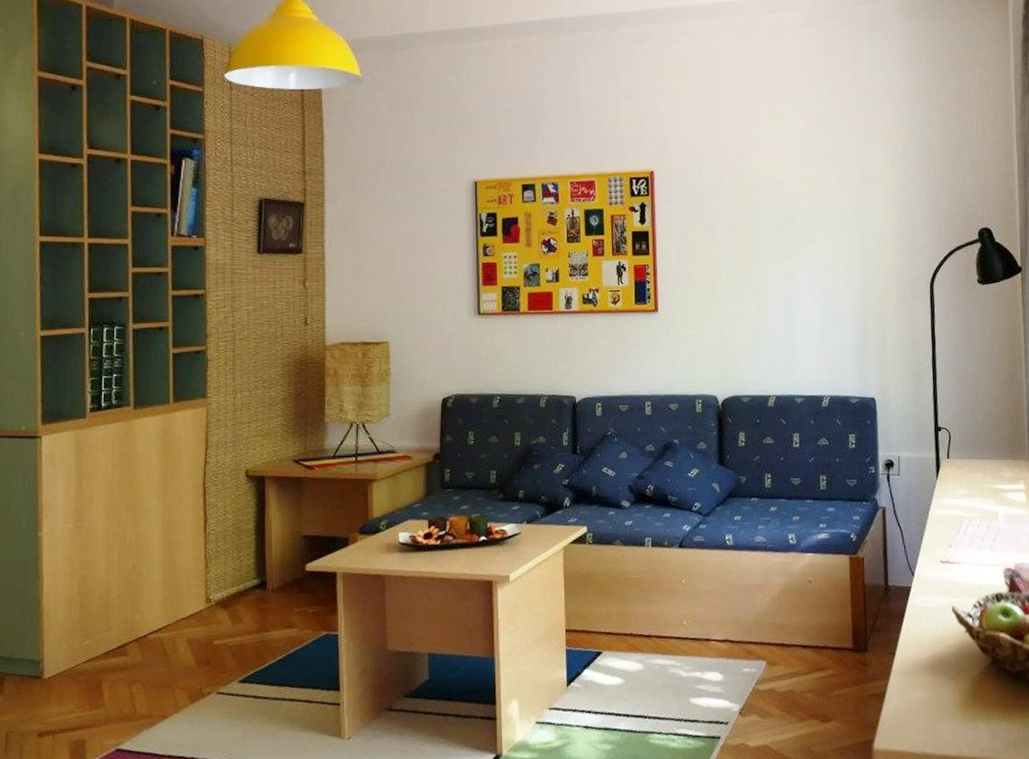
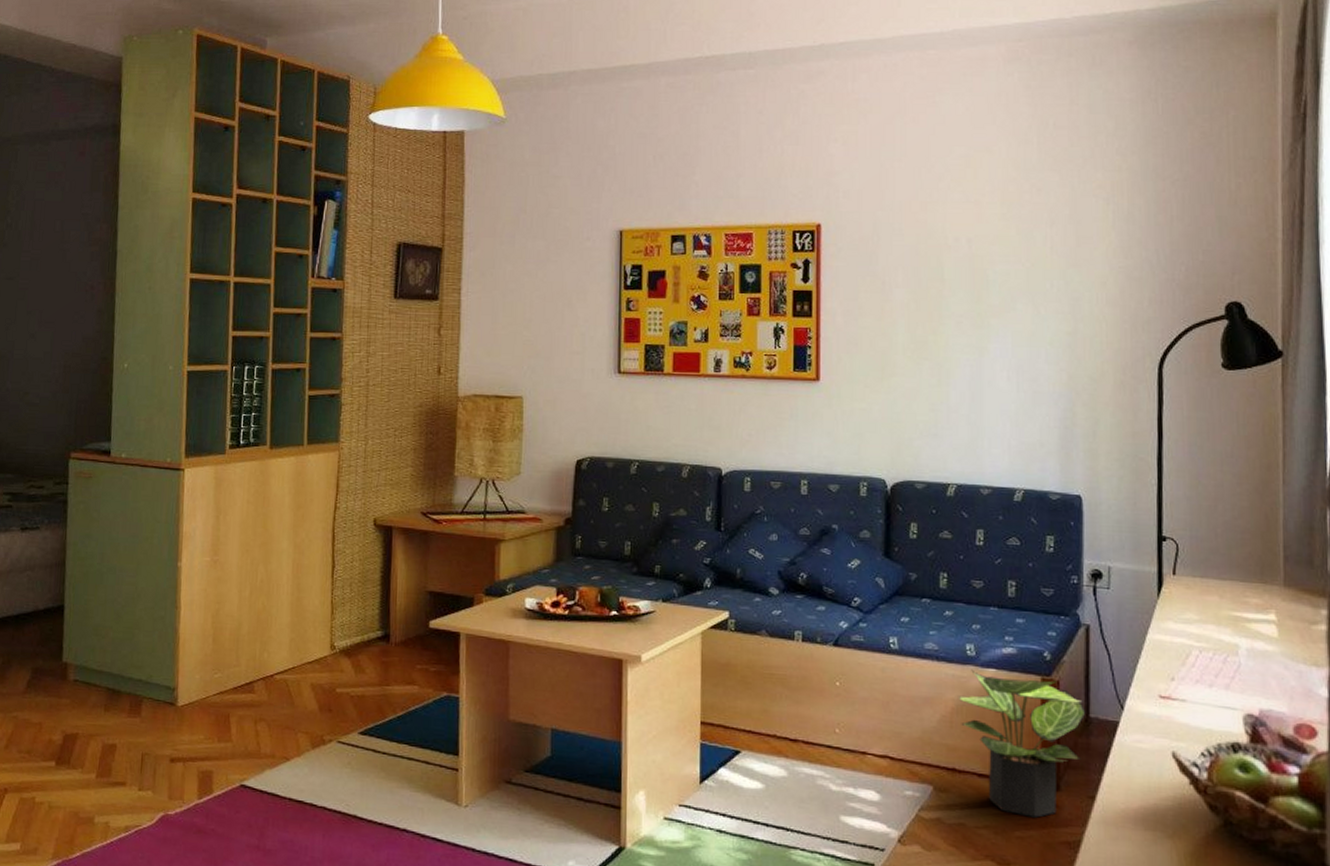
potted plant: none [783,556,886,677] -> present [958,669,1086,818]

